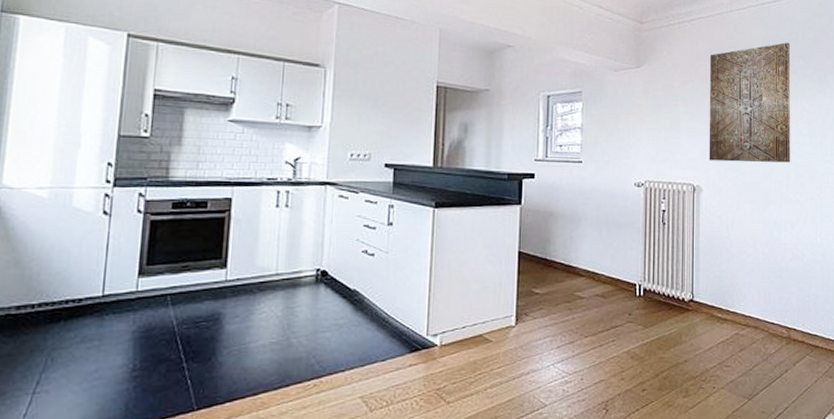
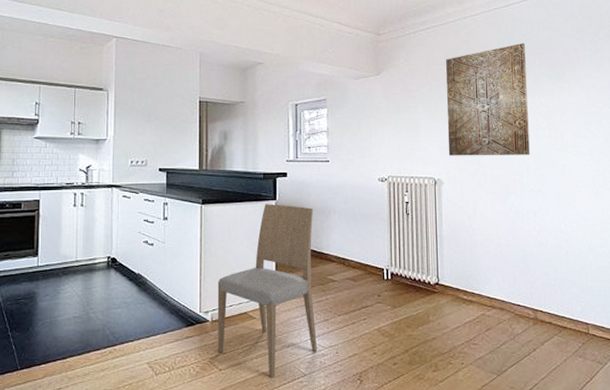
dining chair: none [445,209,563,411] -> present [217,204,318,379]

